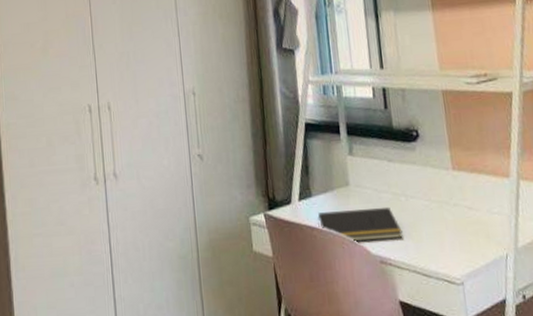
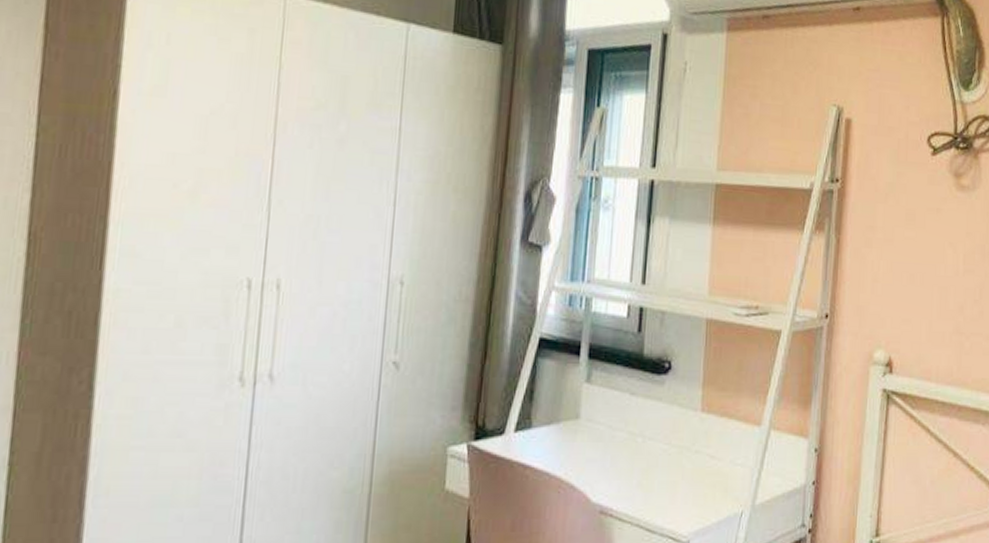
notepad: present [317,206,403,242] -> none [533,447,632,487]

